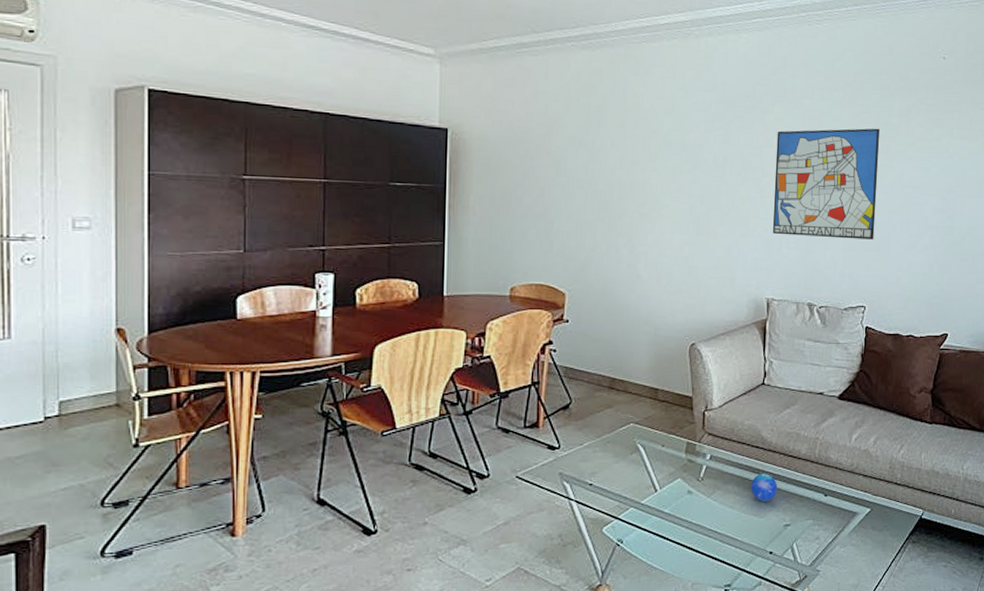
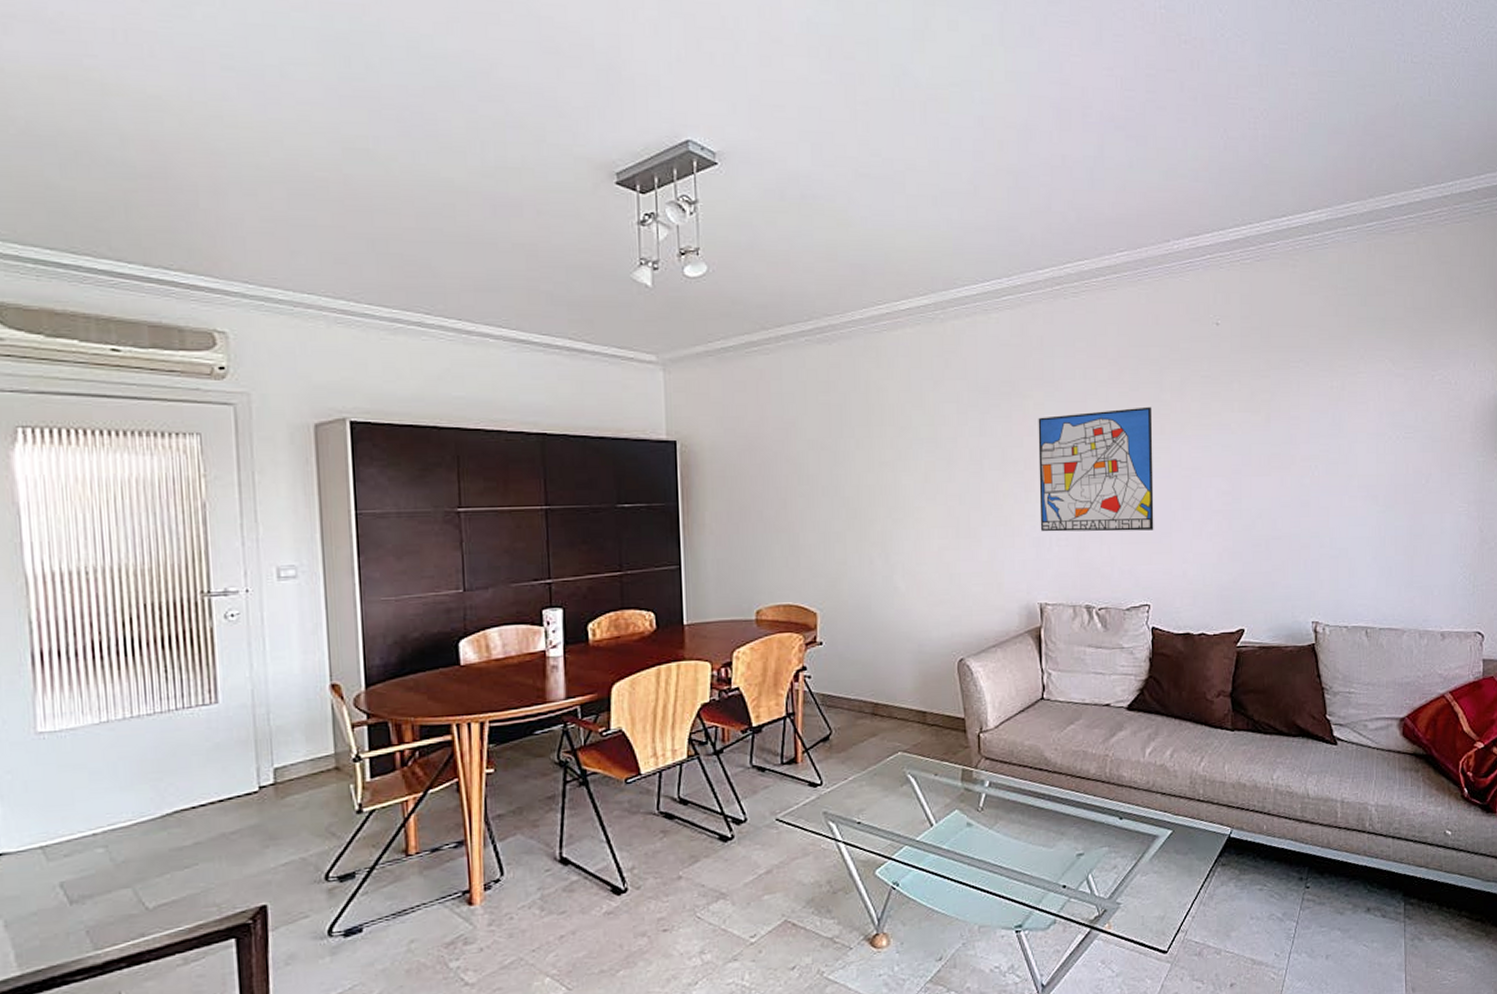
decorative orb: present [750,473,778,501] -> none [1036,797,1067,830]

